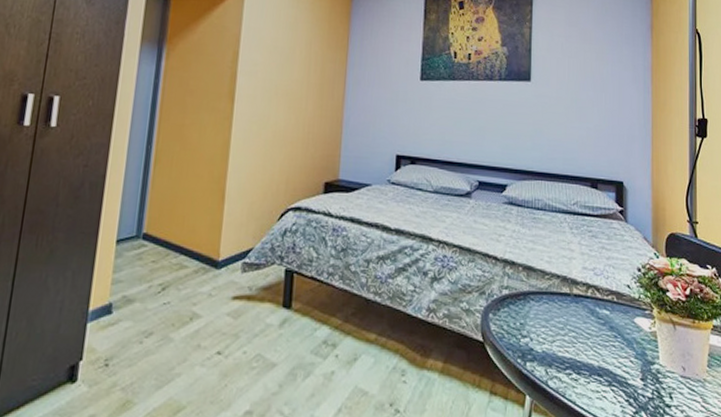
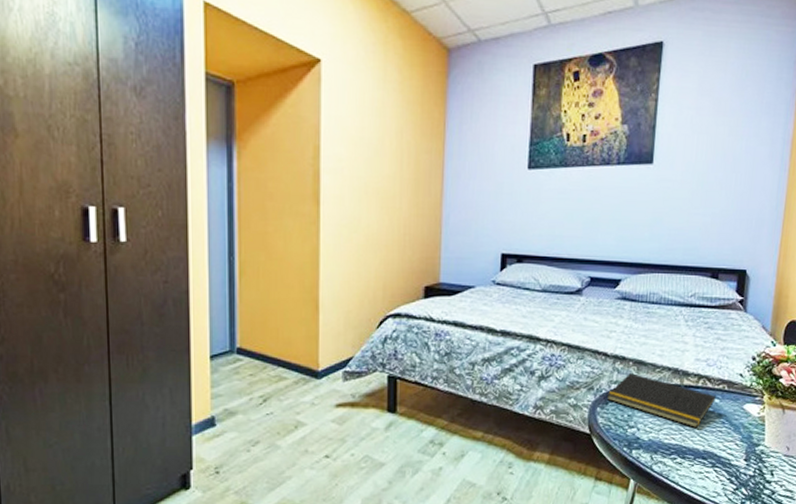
notepad: none [498,279,606,340] -> present [606,373,716,428]

